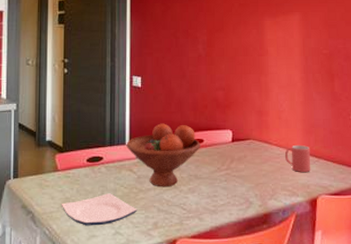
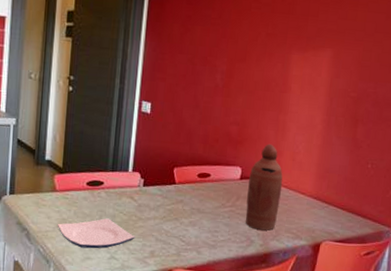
fruit bowl: present [126,123,201,187] -> none [129,153,208,218]
bottle: none [240,105,272,190] -> present [245,144,283,231]
mug: present [284,145,311,172] -> none [293,189,322,217]

